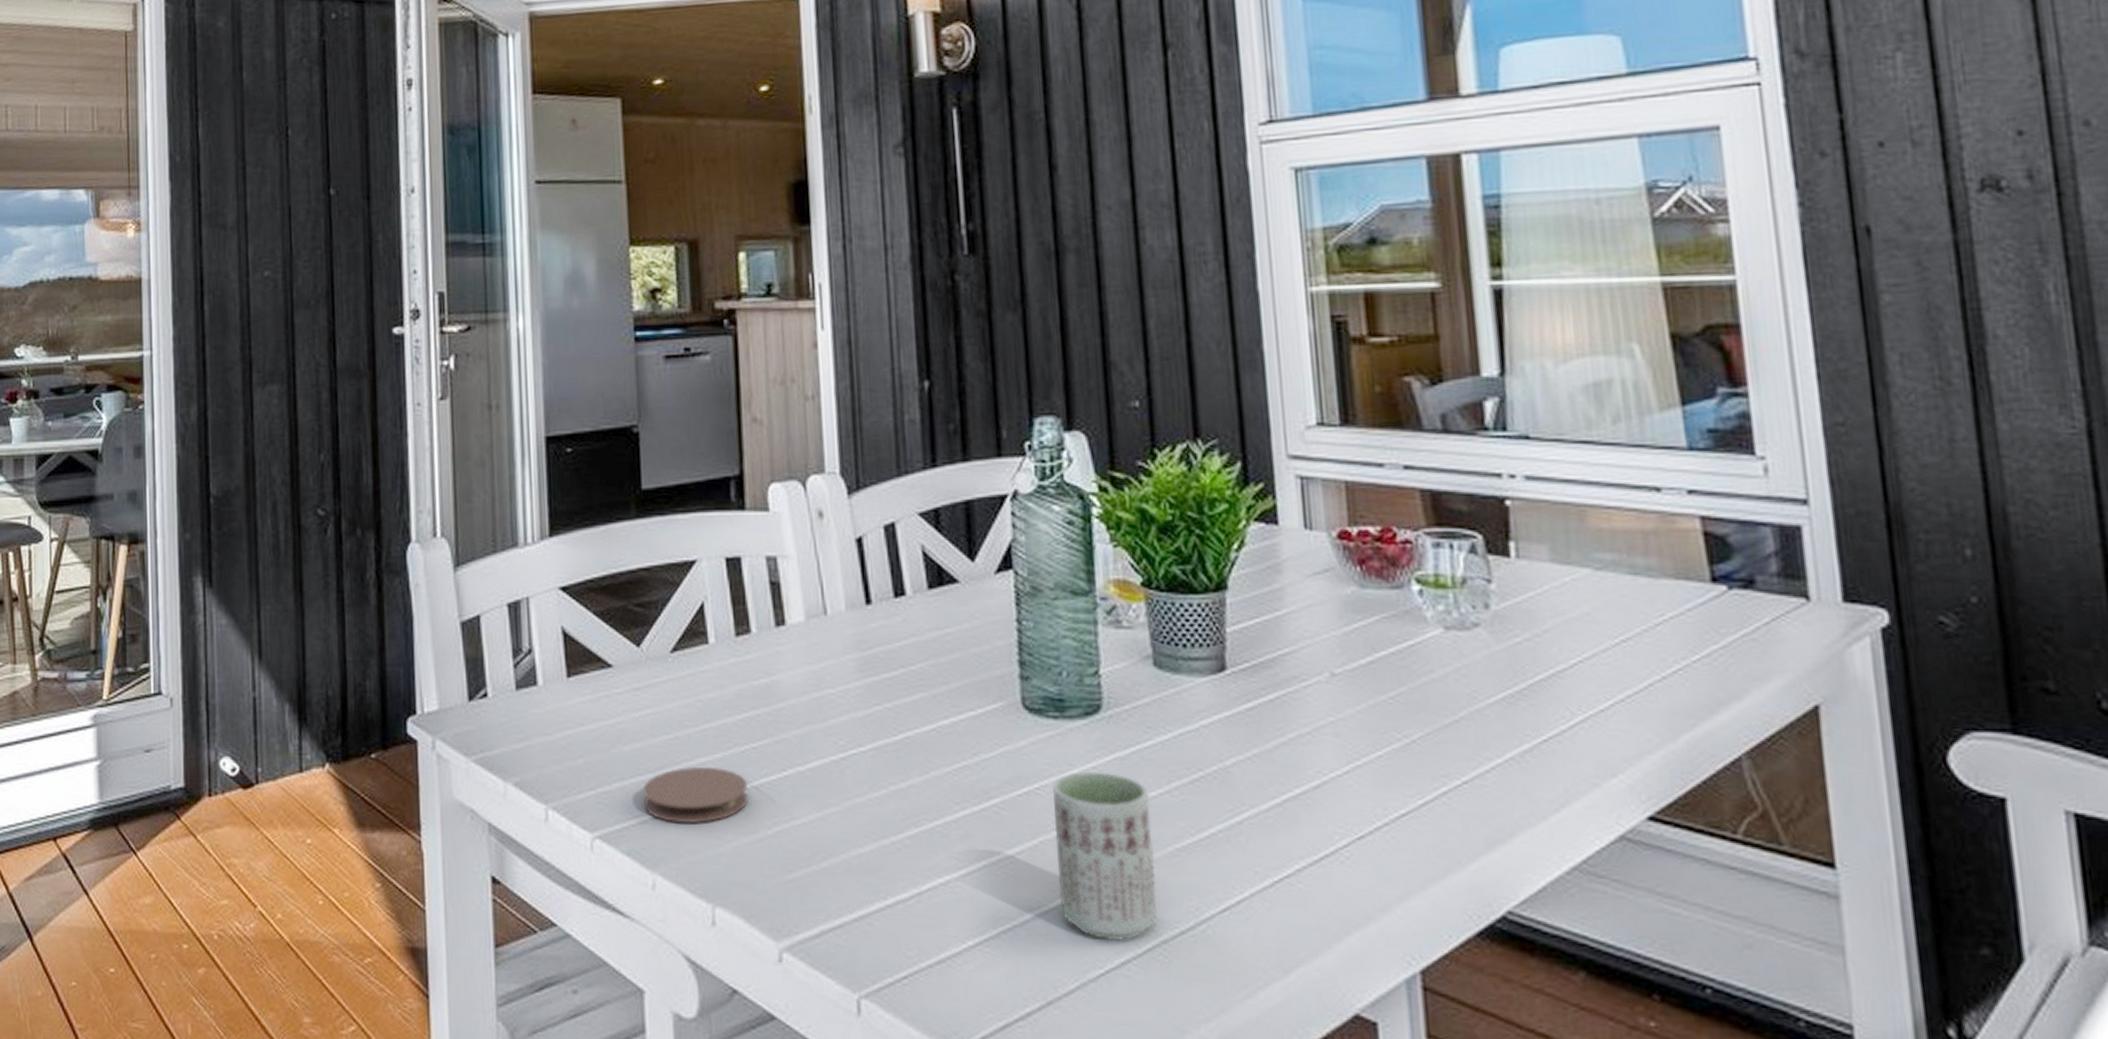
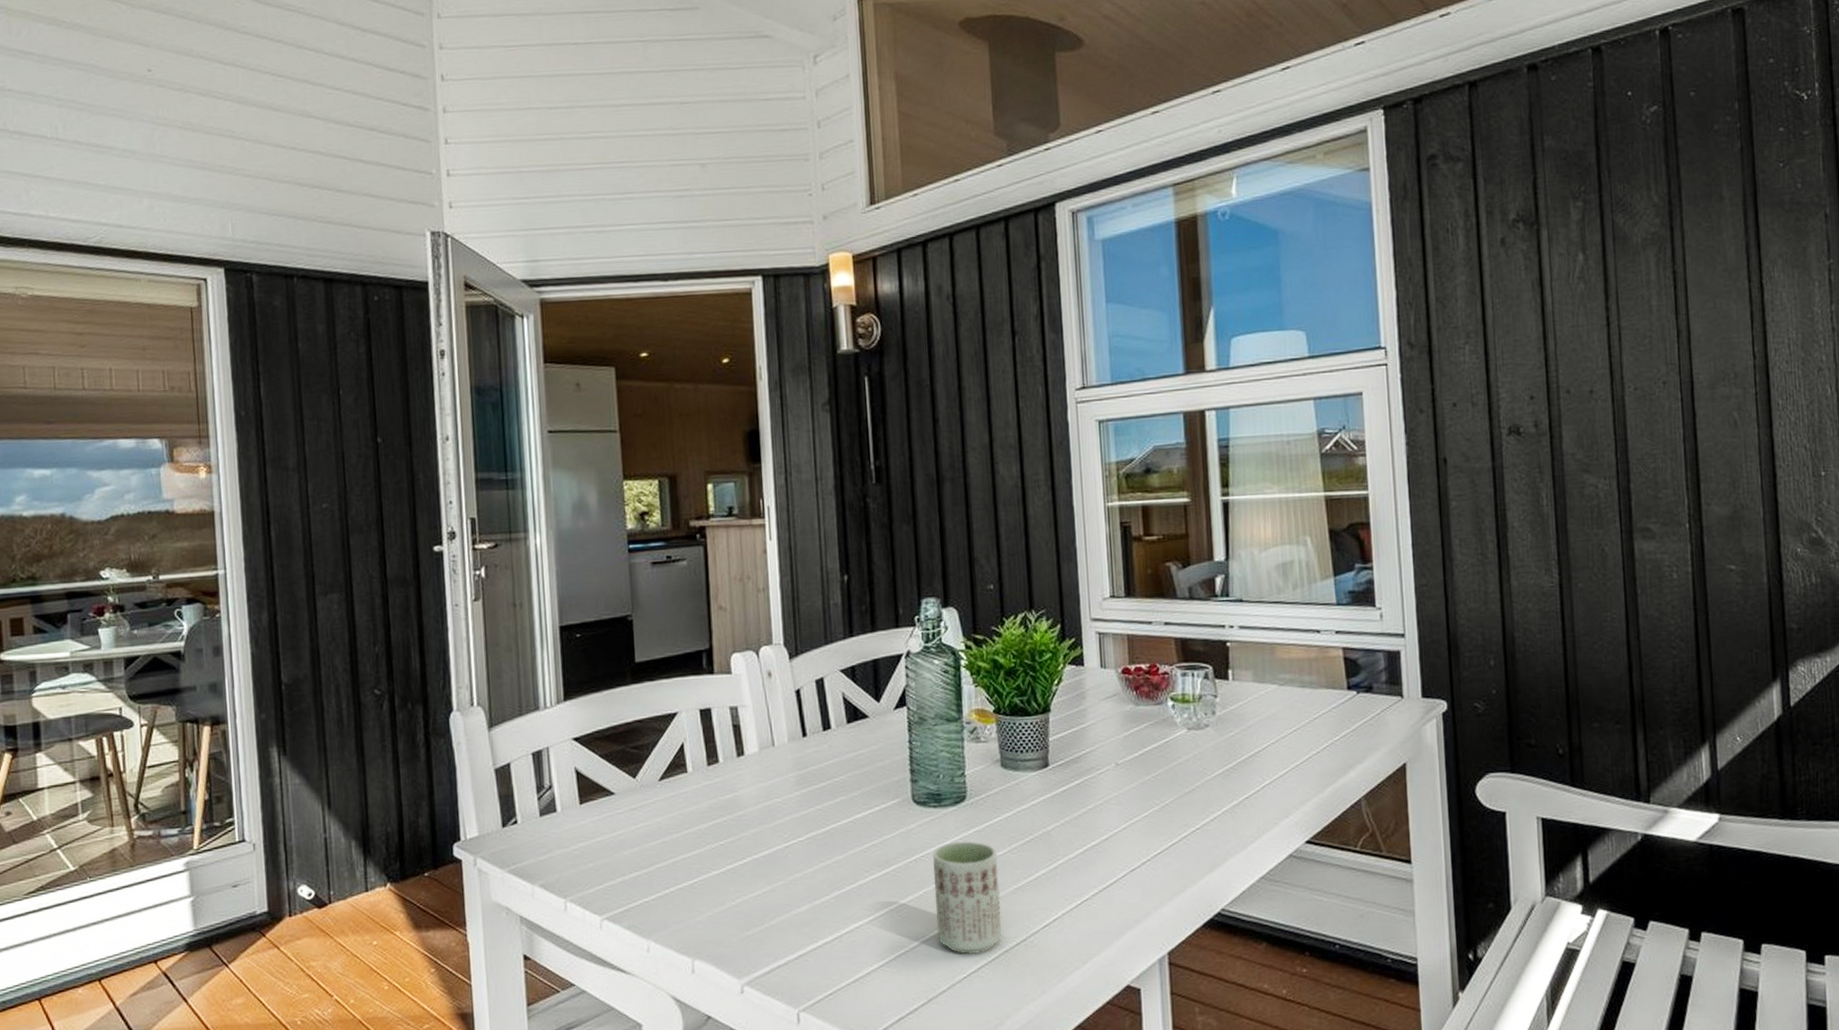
coaster: present [642,766,749,823] -> none [639,860,718,903]

